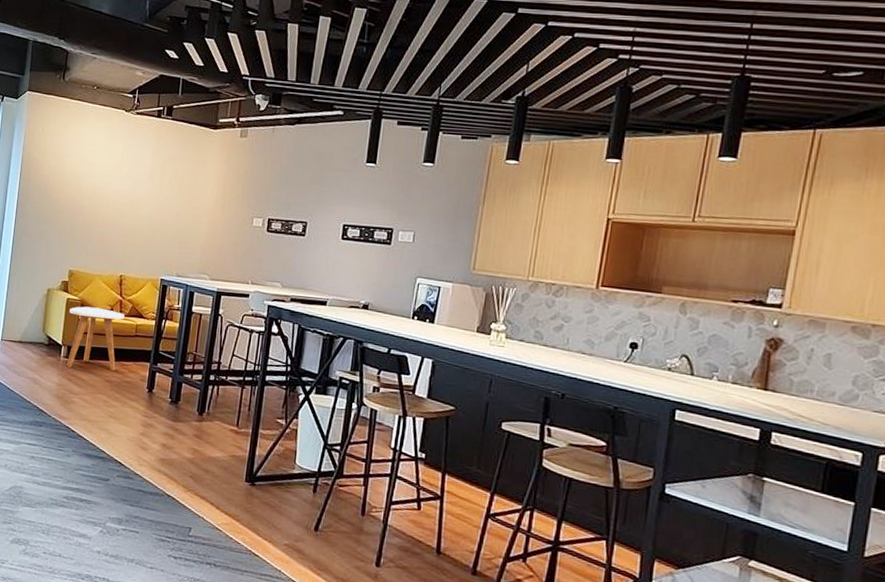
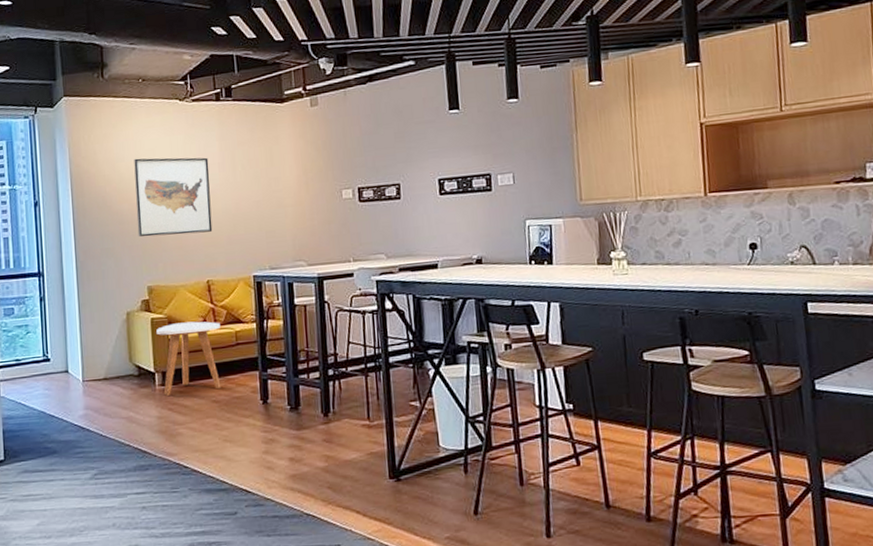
wall art: none [69,156,141,233] -> present [134,157,213,237]

